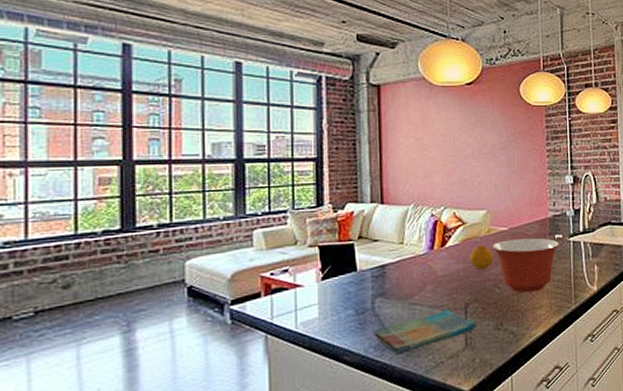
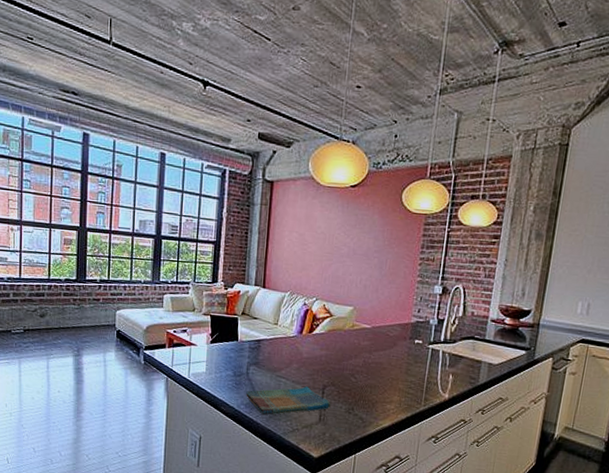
fruit: present [469,244,495,269] -> none [332,337,355,359]
mixing bowl: present [491,238,559,293] -> none [353,336,418,388]

